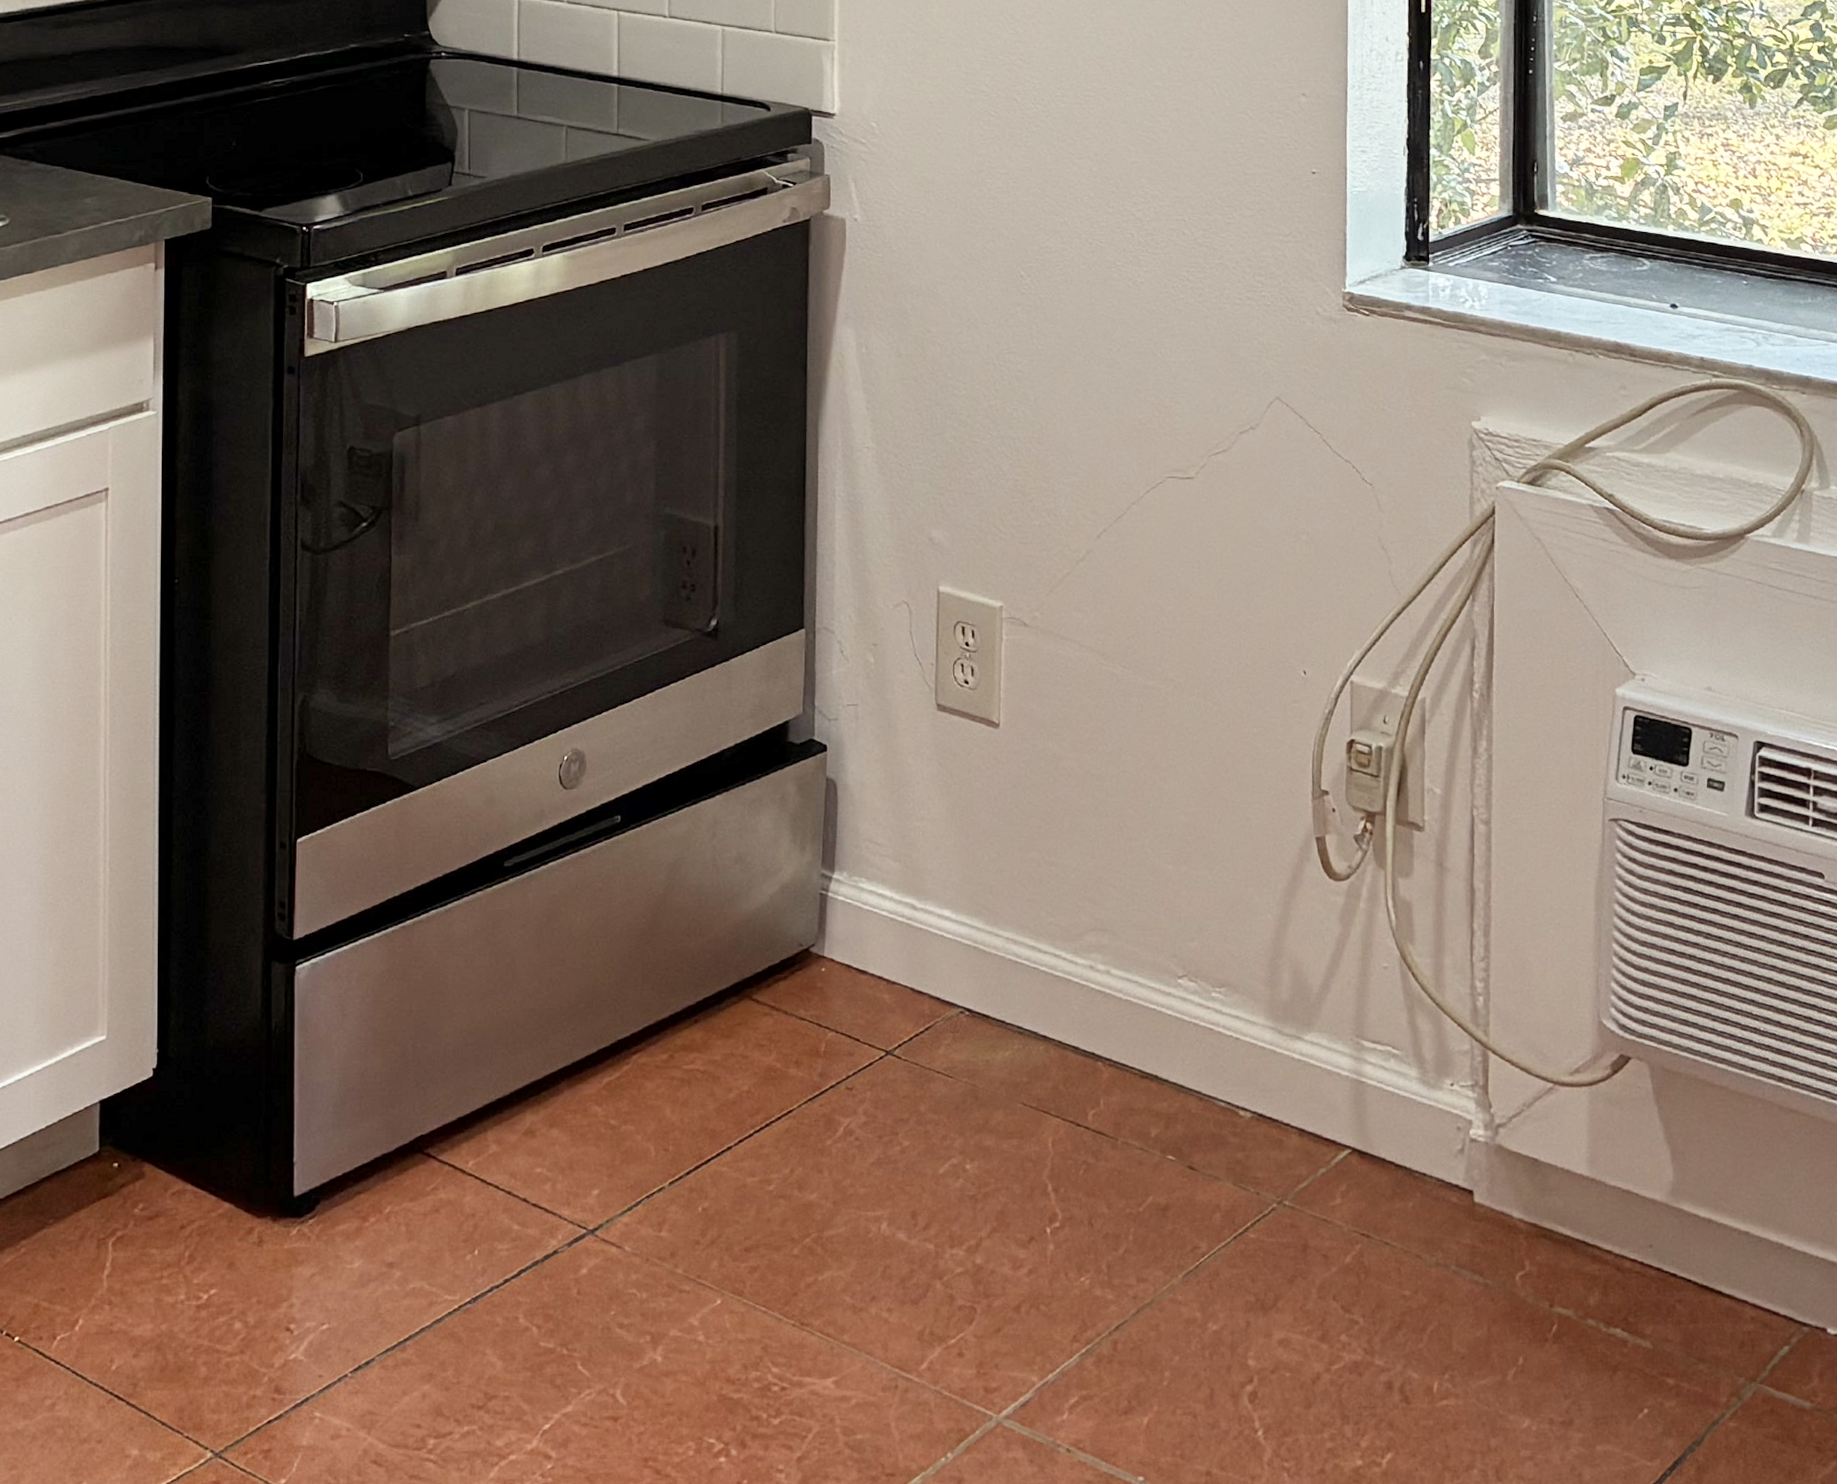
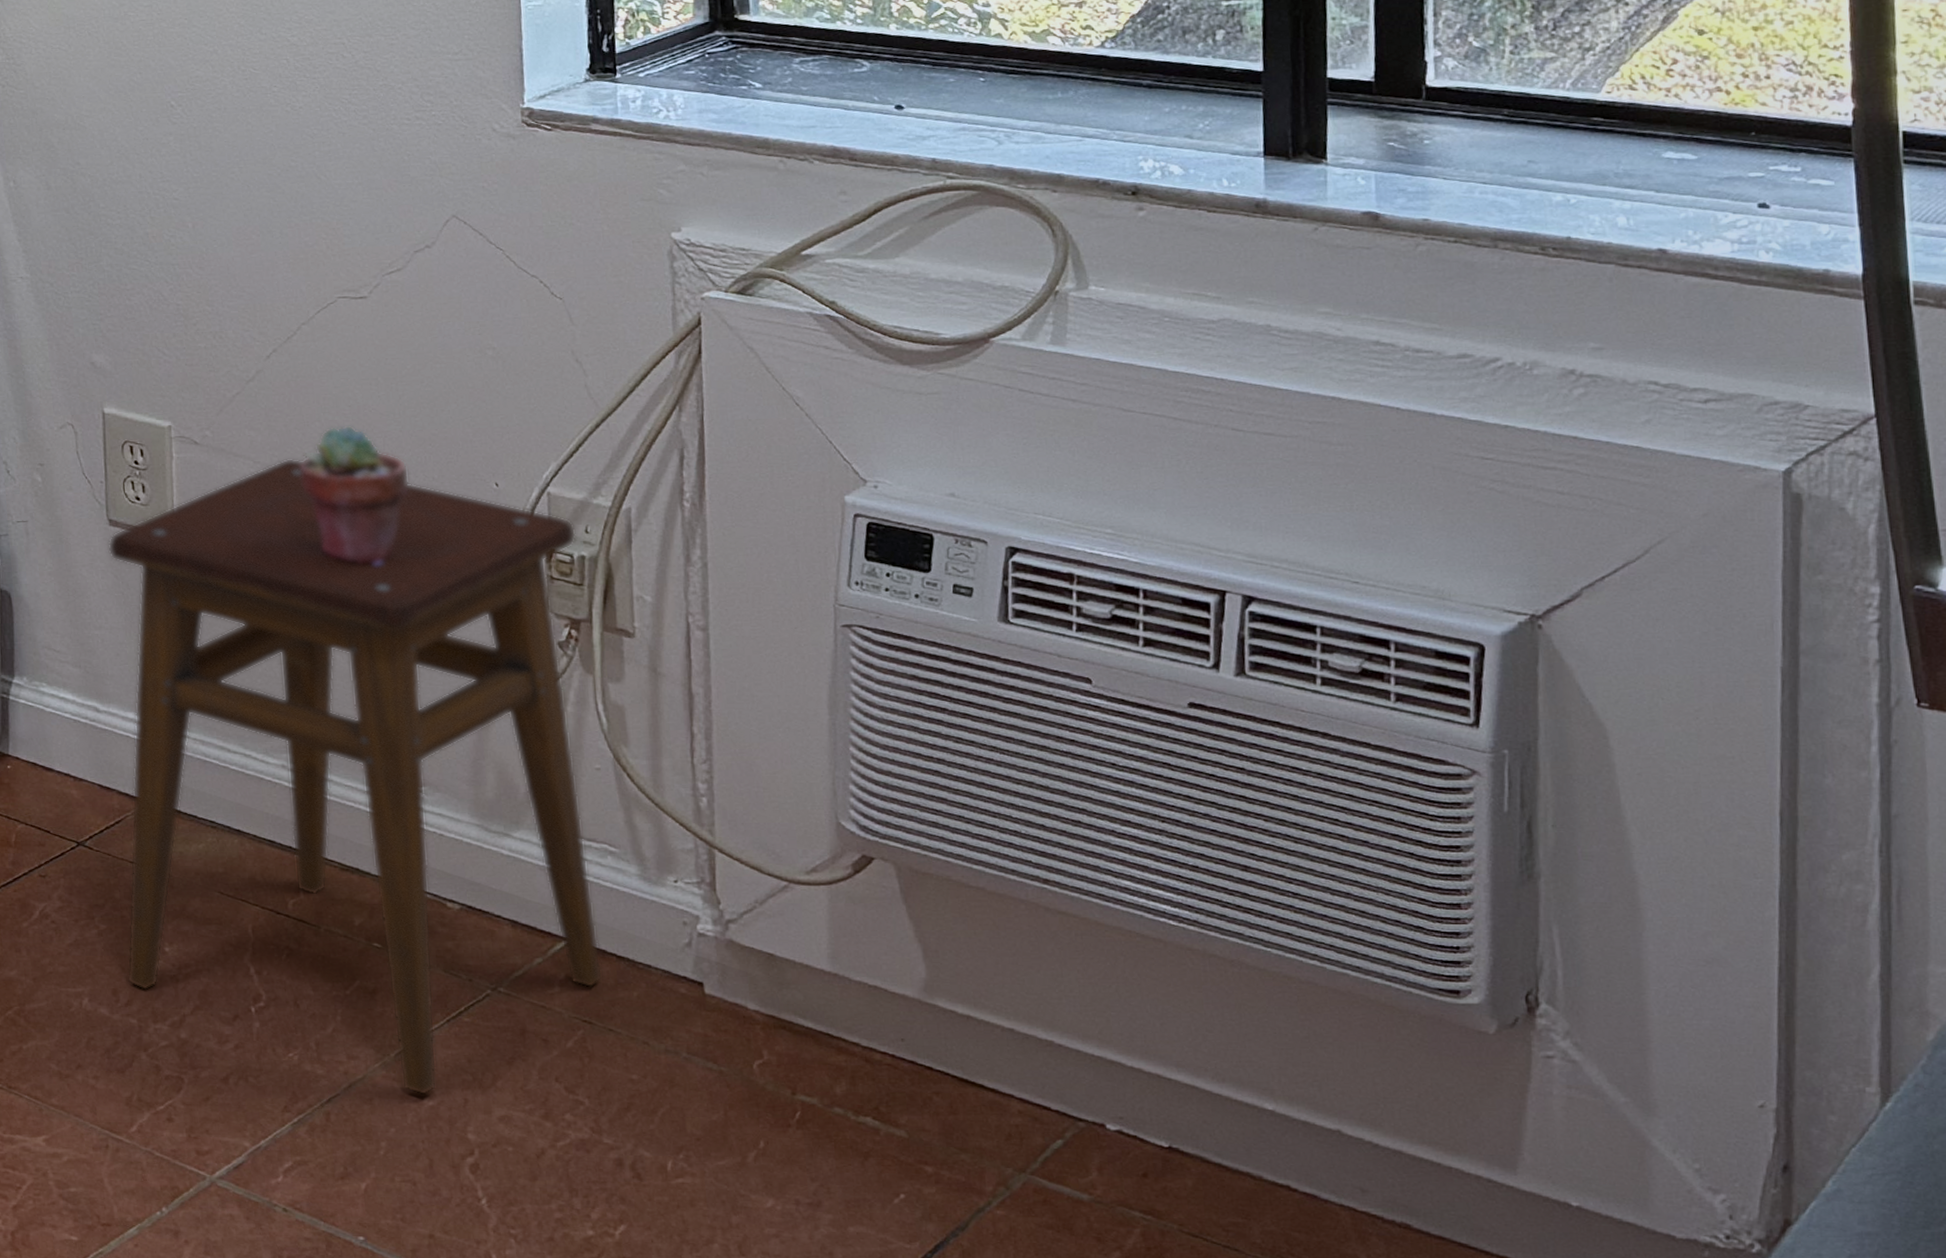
stool: none [927,642,1382,1320] -> present [108,458,603,1096]
potted succulent: none [1123,609,1226,755] -> present [300,425,411,566]

